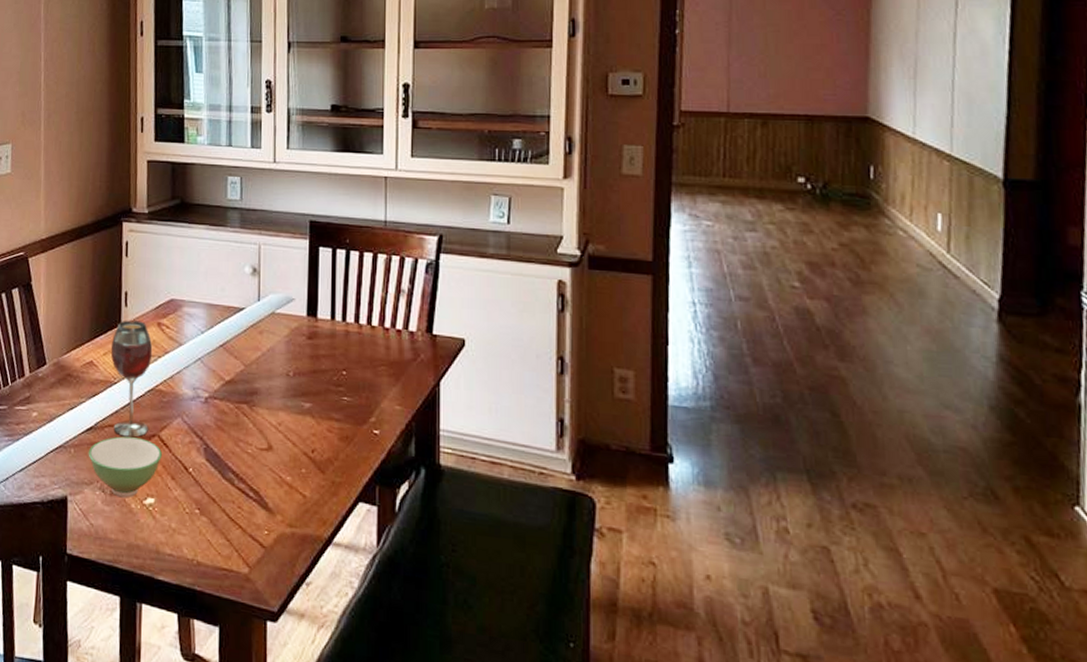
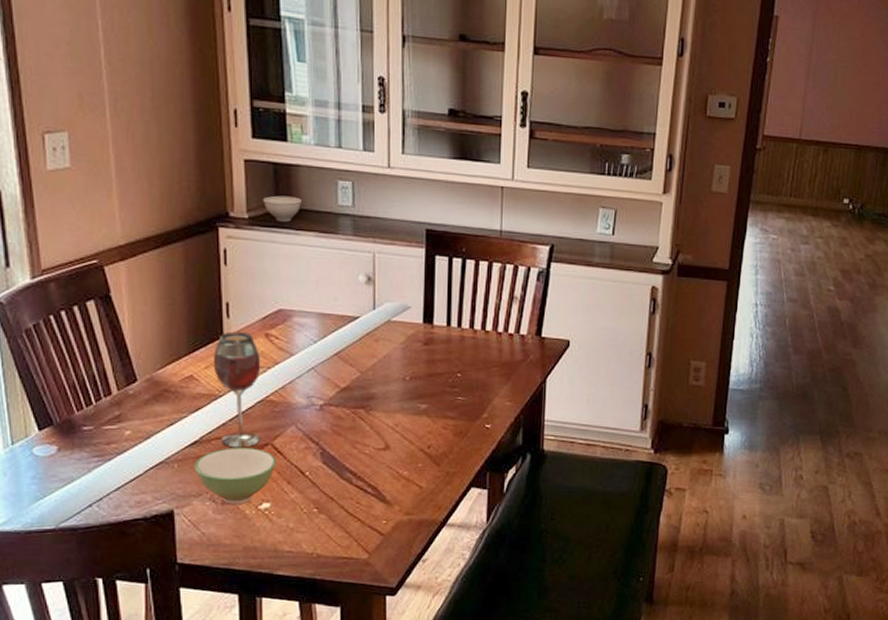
bowl: none [161,192,195,217] -> present [263,195,301,223]

